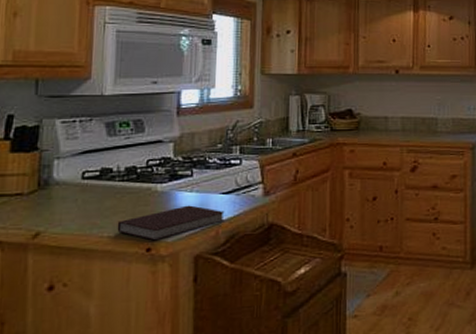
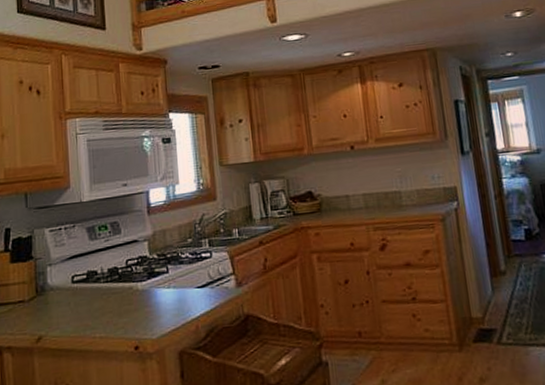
notebook: present [117,205,225,241] -> none [106,301,203,339]

